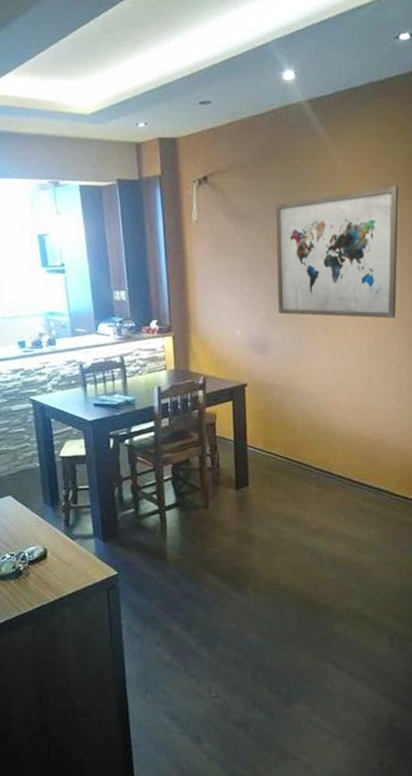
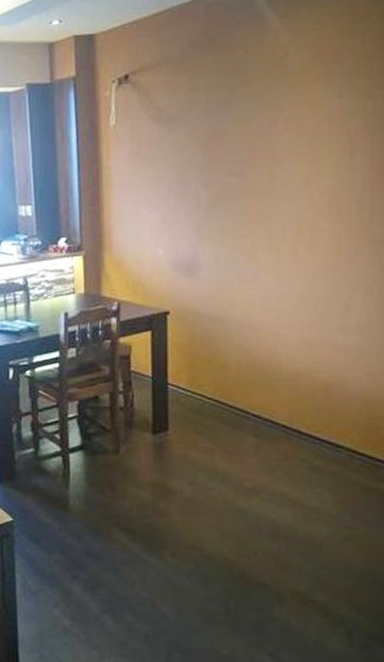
wall art: present [275,185,399,319] -> none [209,72,370,235]

